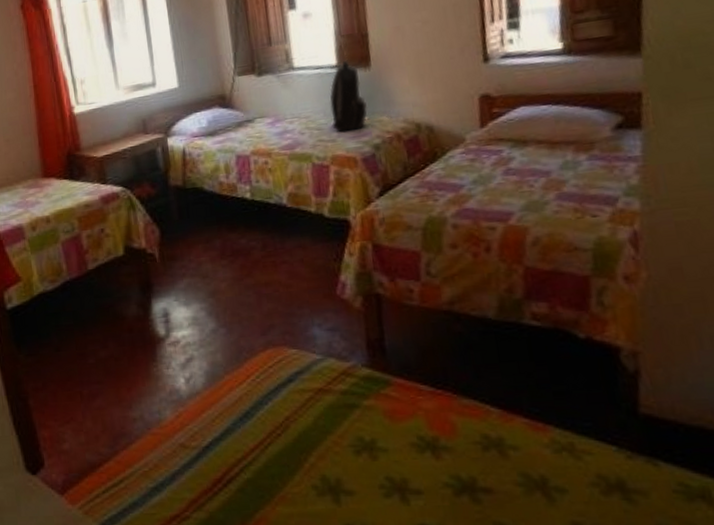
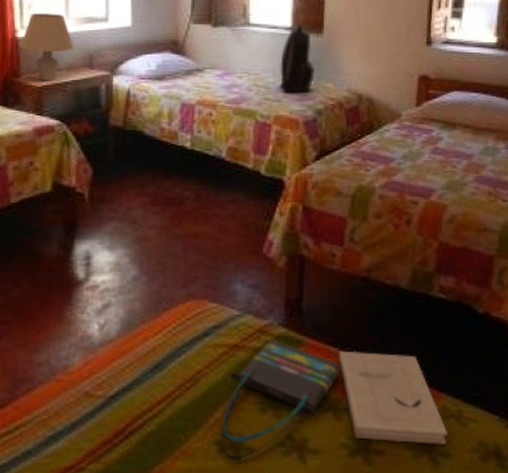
table lamp: none [78,85,128,152] -> present [20,13,75,81]
tote bag: none [317,382,434,505] -> present [222,341,340,462]
book: none [429,387,561,480] -> present [339,350,447,445]

